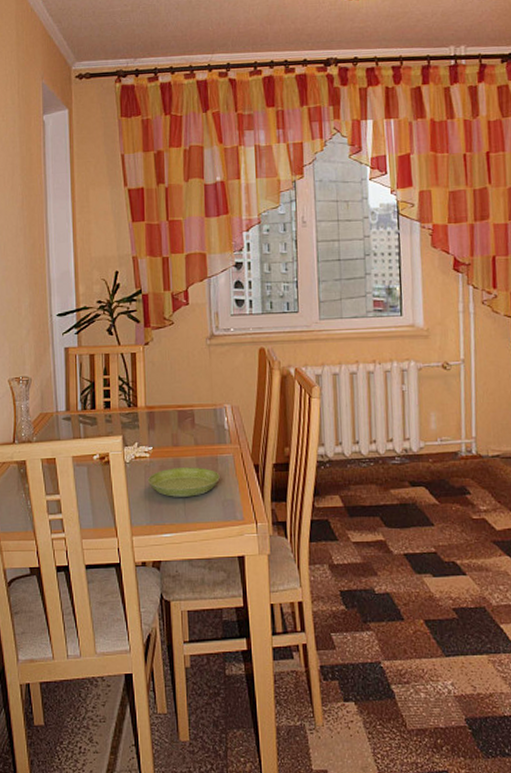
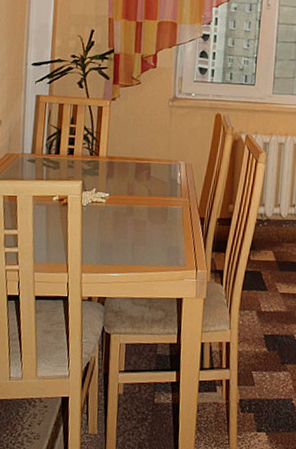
saucer: present [147,467,220,497] -> none [101,214,168,242]

